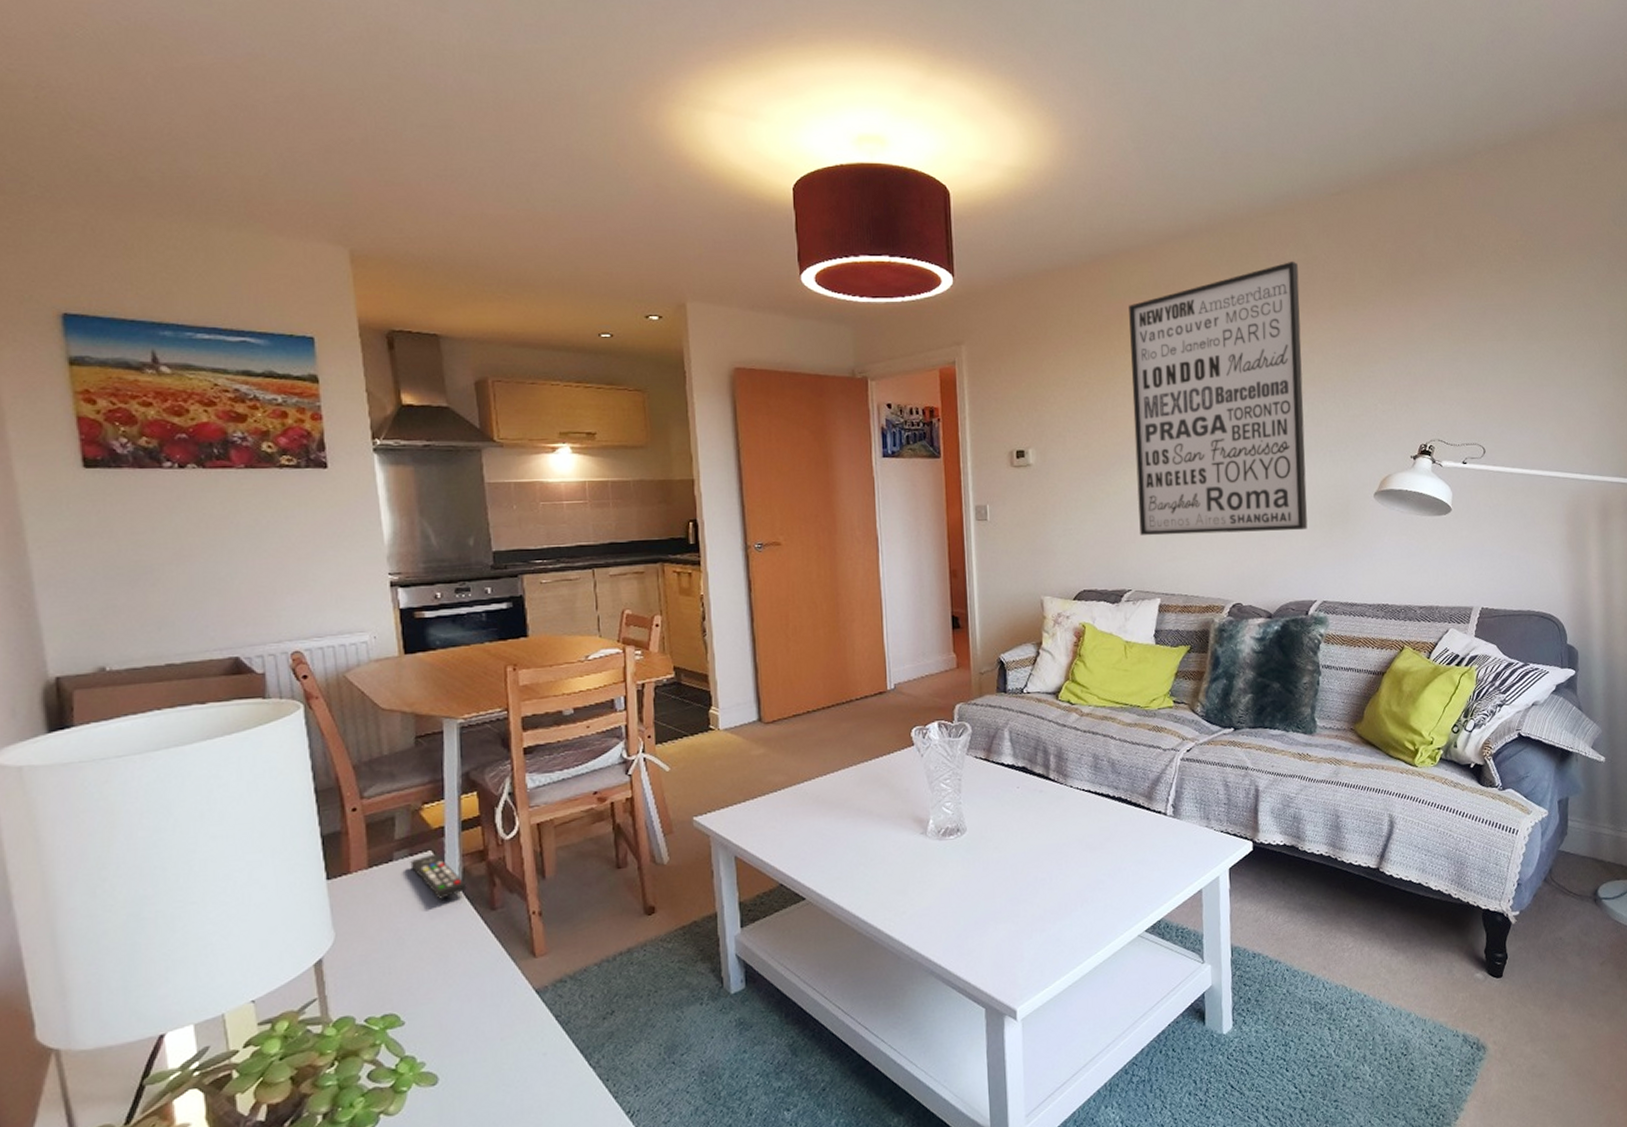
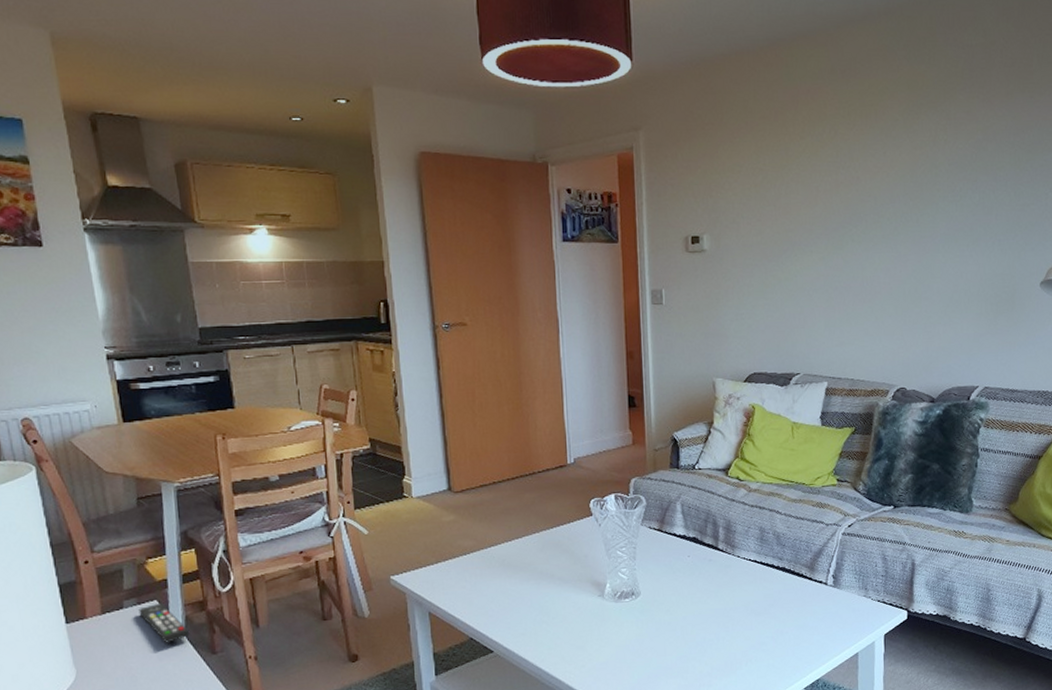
wall art: present [1129,261,1308,536] -> none [804,45,976,321]

